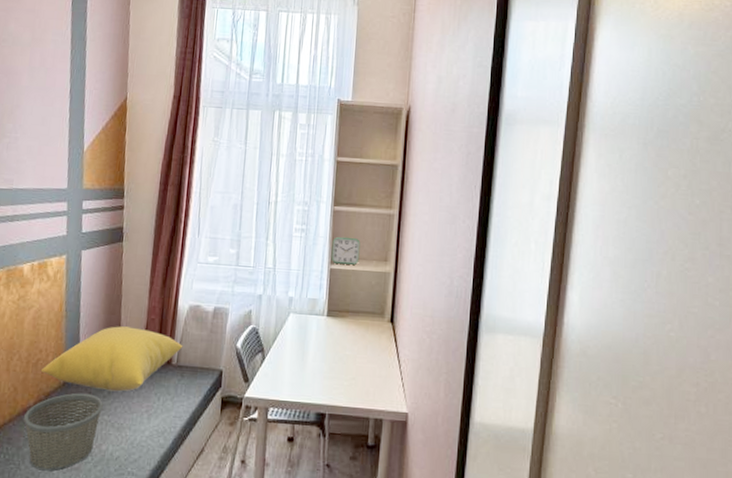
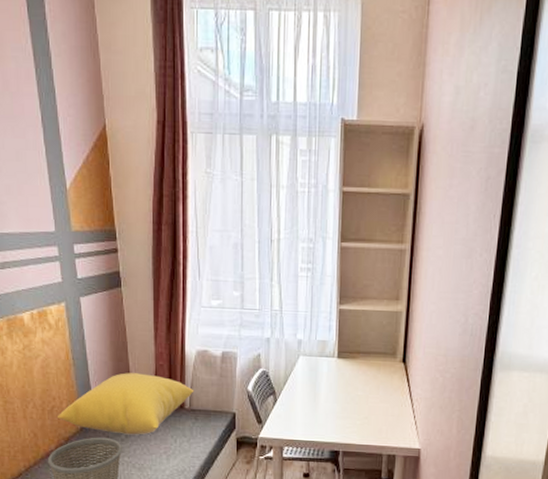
alarm clock: present [331,236,361,265] -> none [339,275,370,304]

